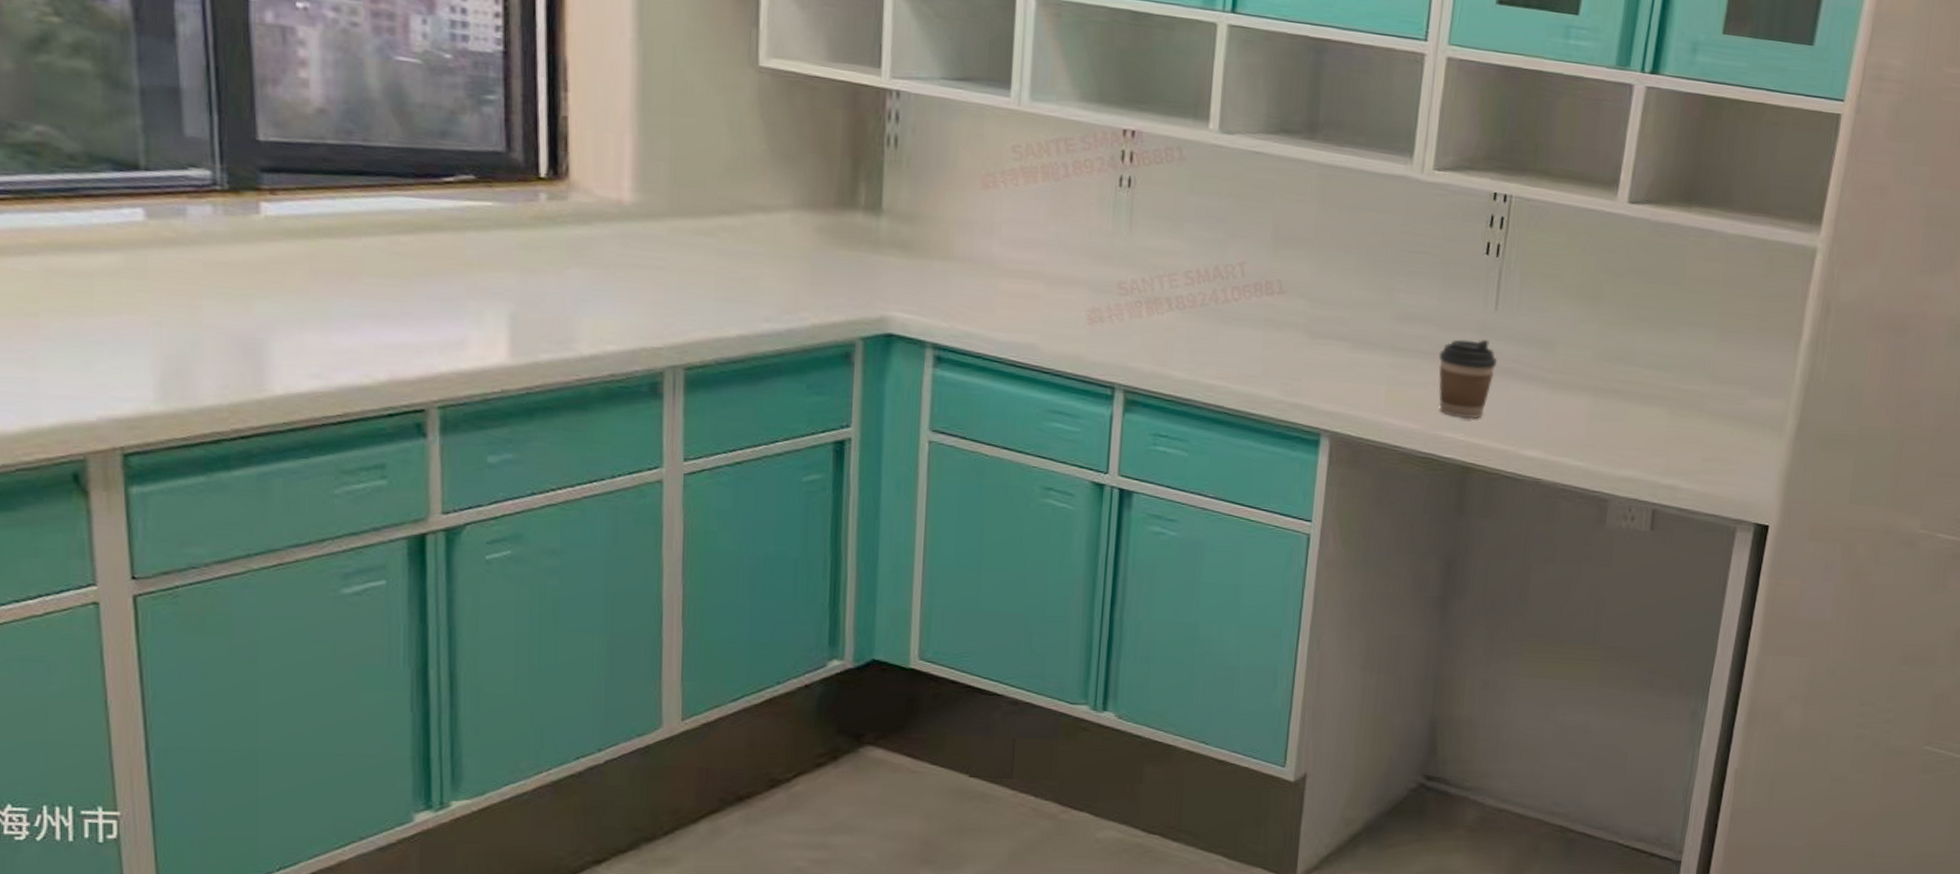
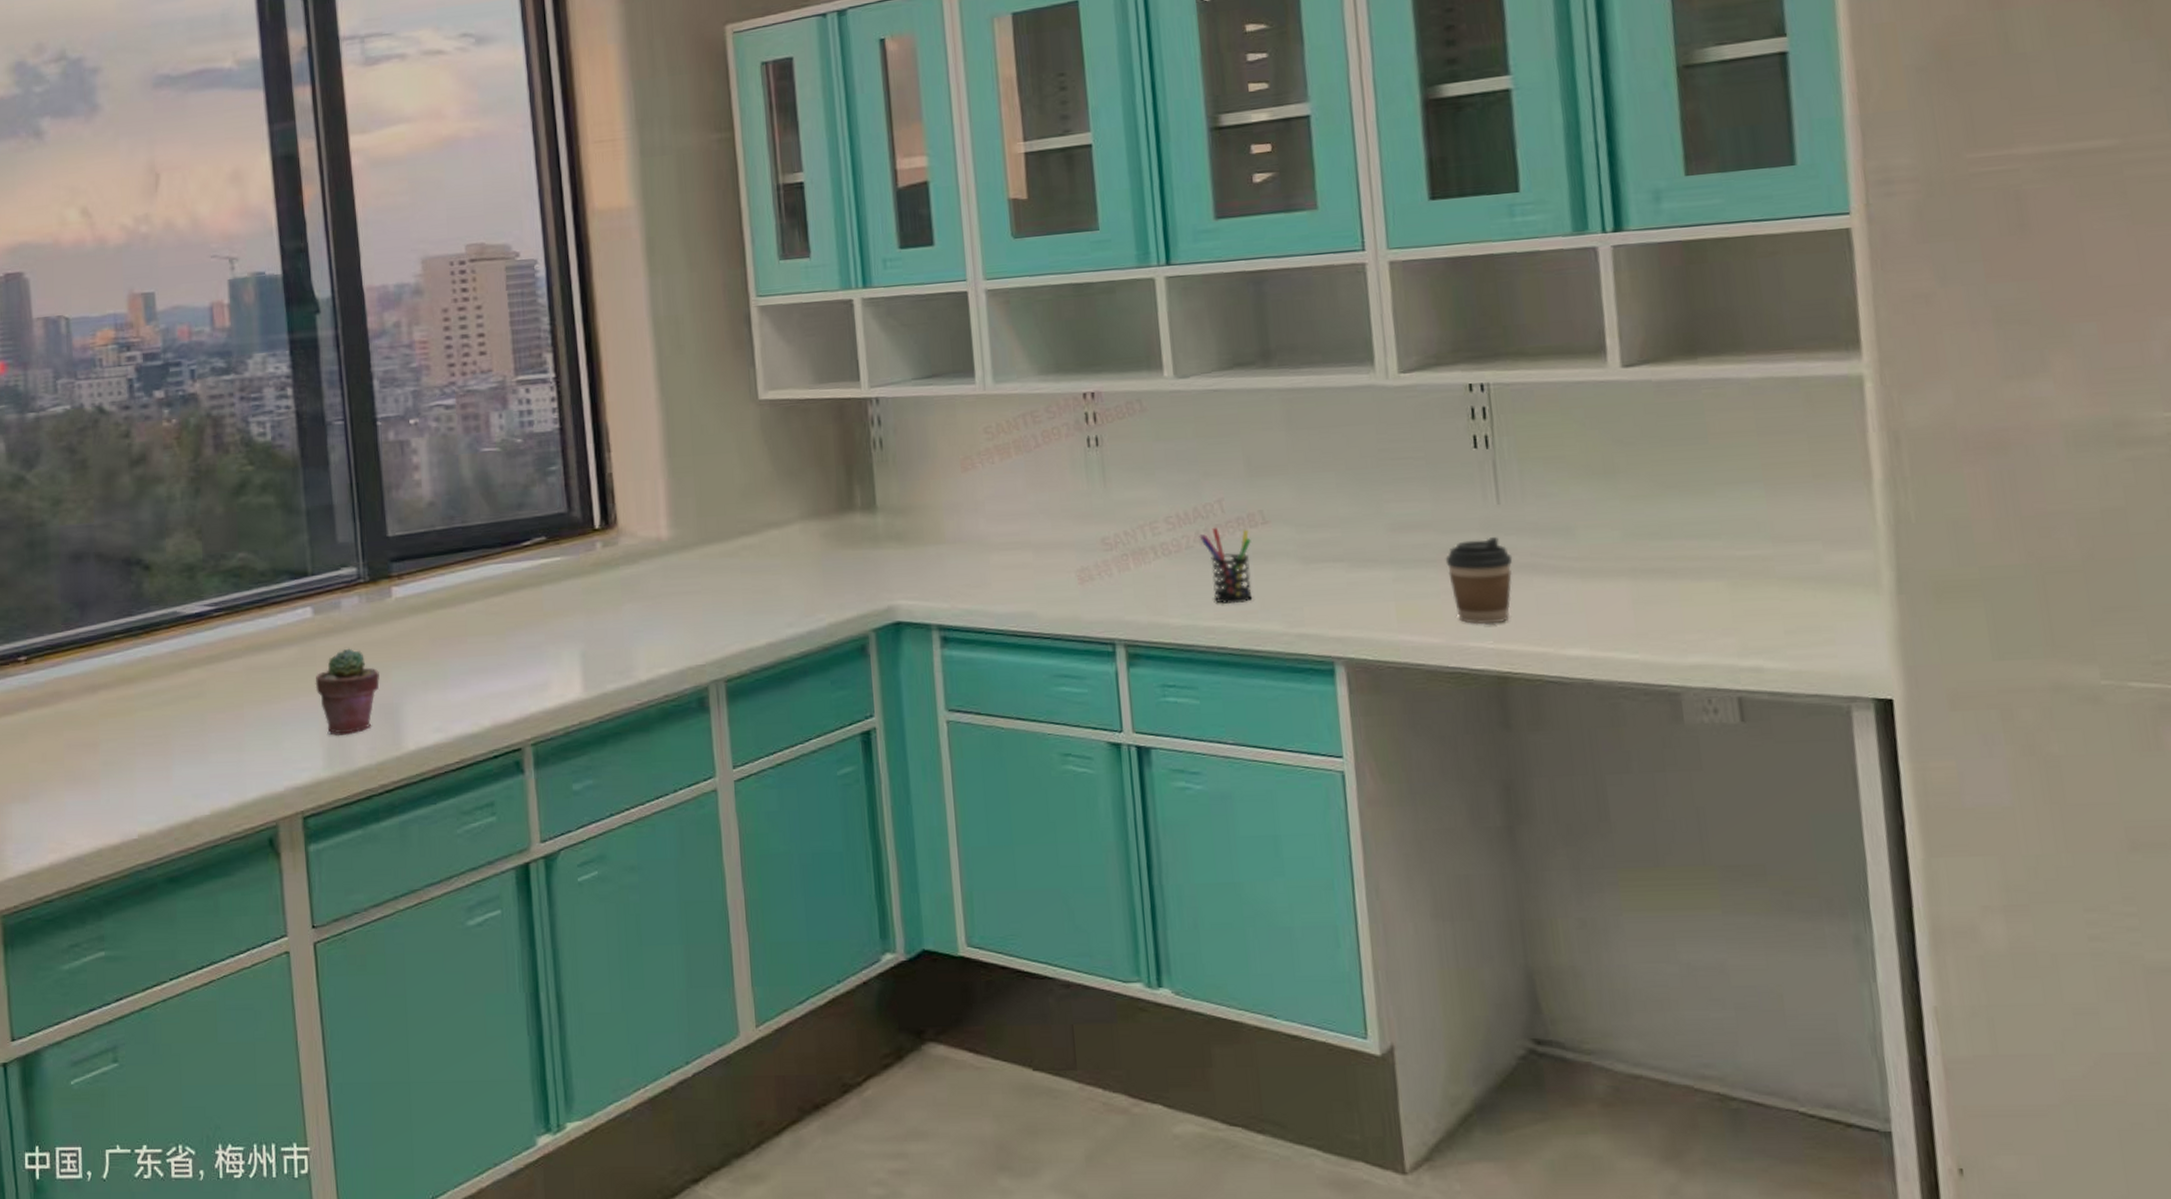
potted succulent: none [145,265,238,368] -> present [315,648,380,737]
pen holder: none [1215,289,1265,367] -> present [1199,527,1253,604]

